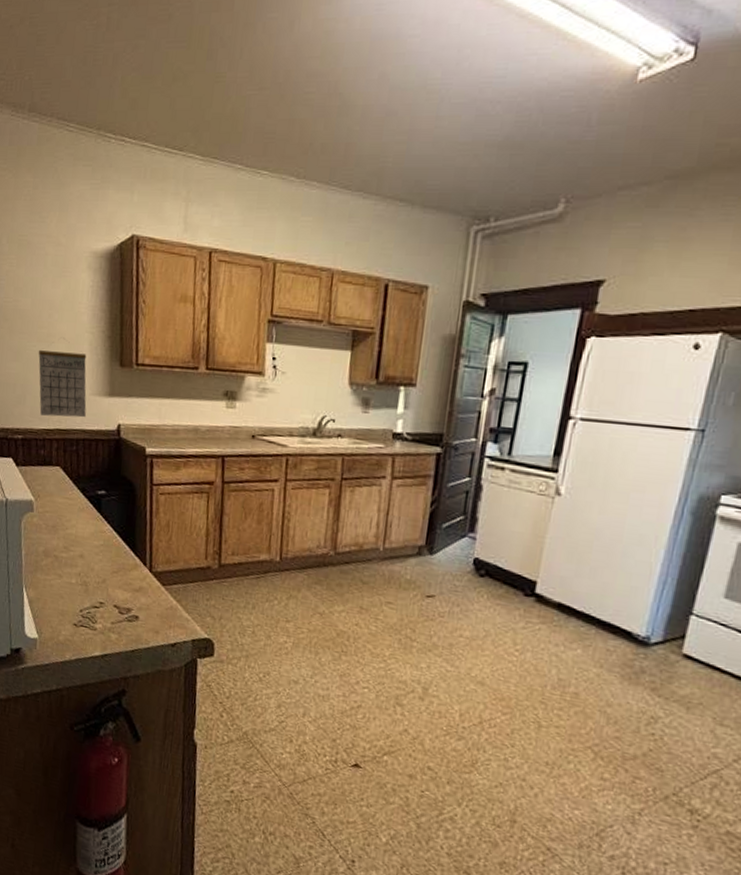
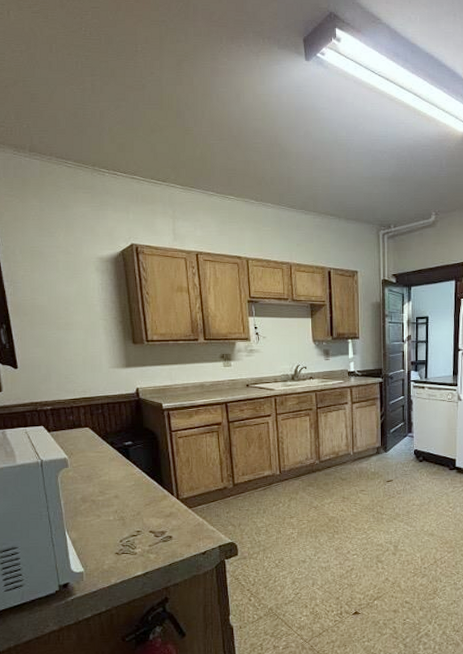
calendar: present [38,349,87,418] -> none [58,336,107,388]

